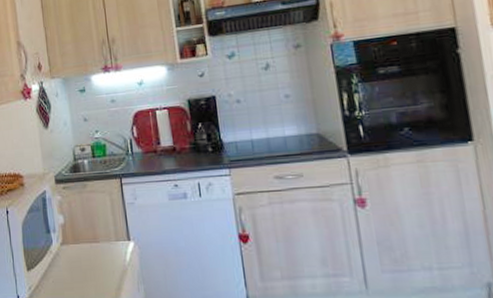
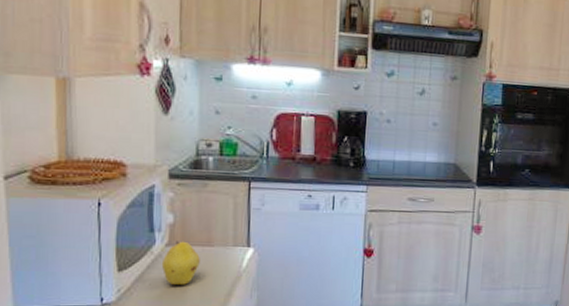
fruit: none [59,239,90,281] -> present [161,241,200,285]

